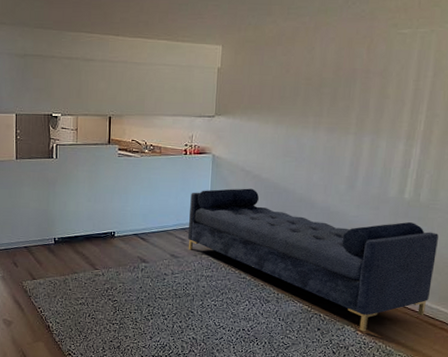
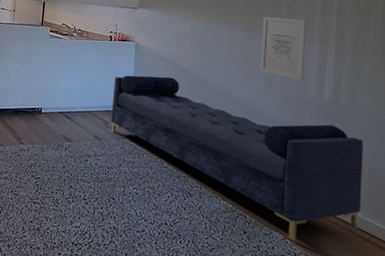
wall art: none [342,115,395,180] -> present [259,16,307,80]

